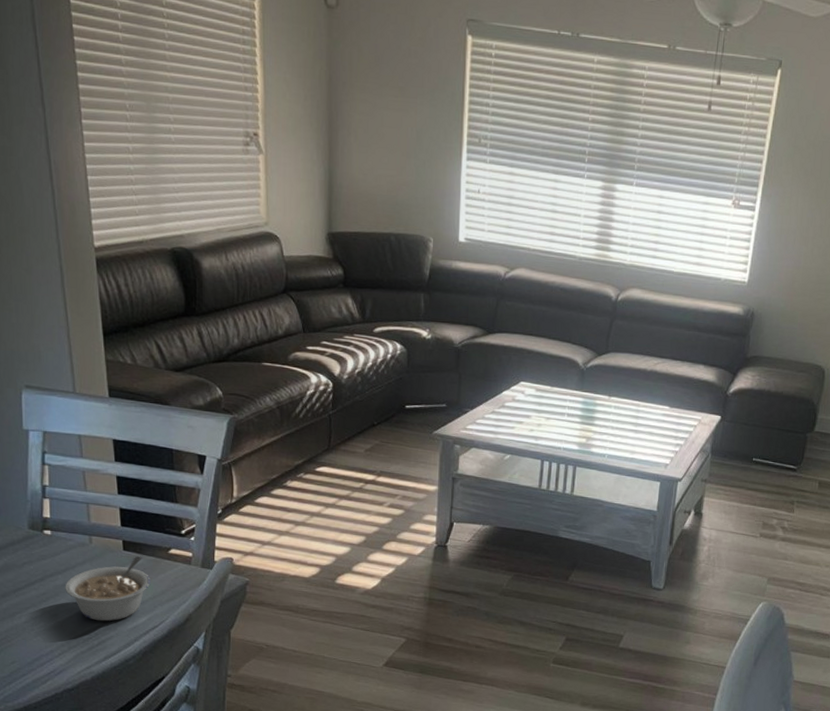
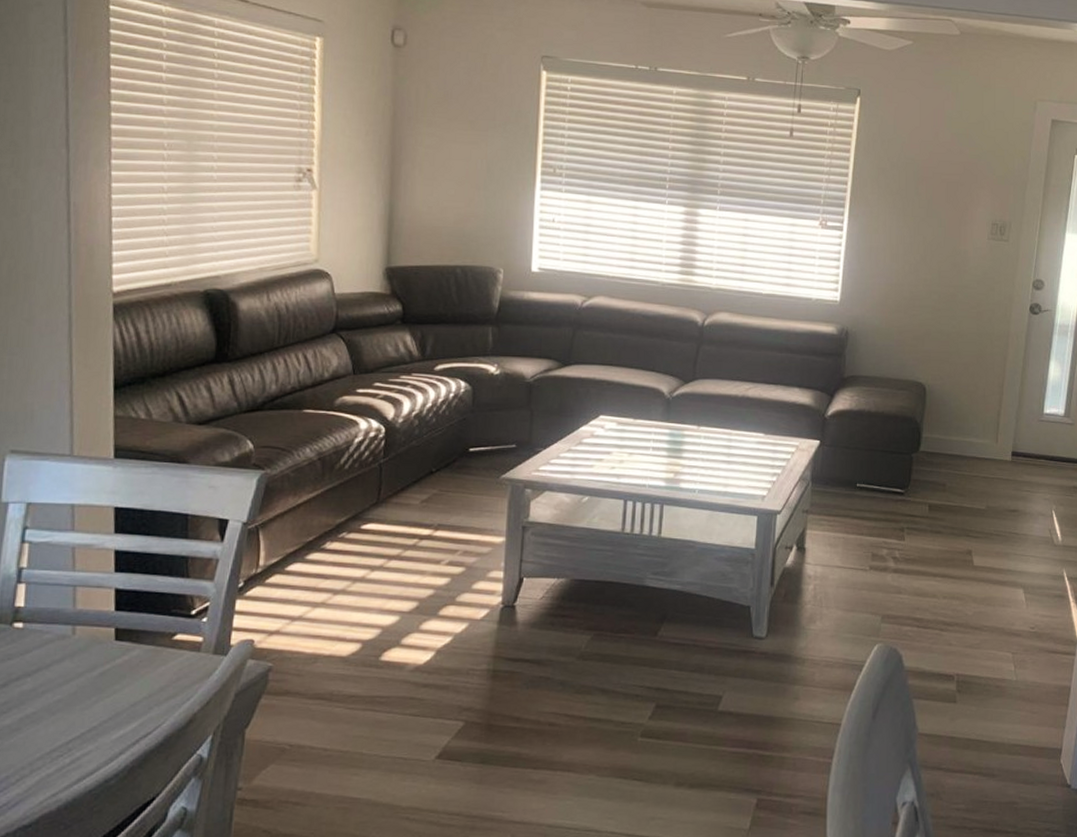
legume: present [65,556,151,622] -> none [34,646,147,733]

